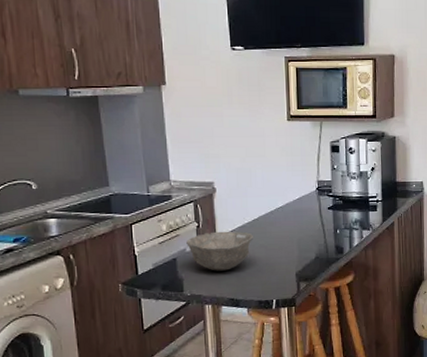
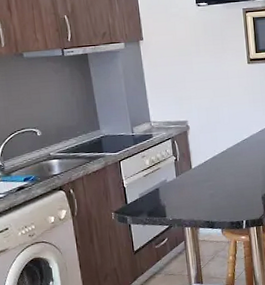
bowl: present [186,231,254,271] -> none [166,162,224,198]

